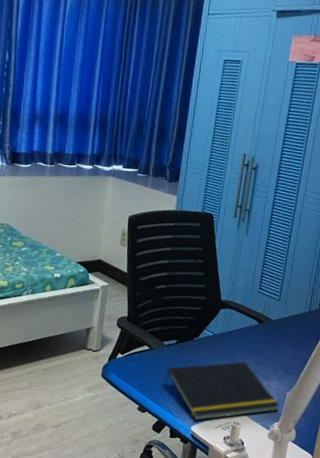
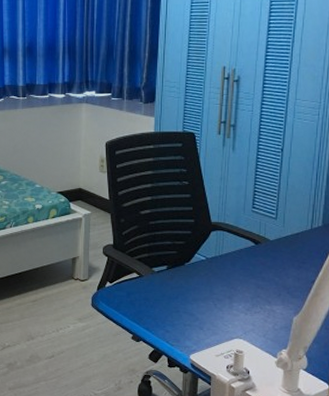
notepad: present [163,361,280,421] -> none [156,285,287,349]

